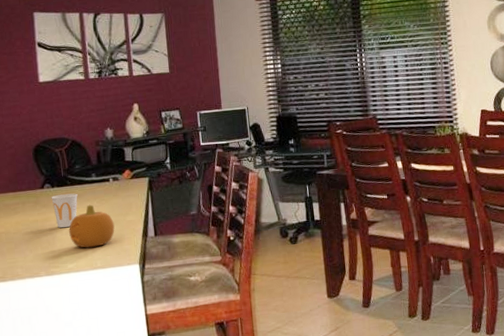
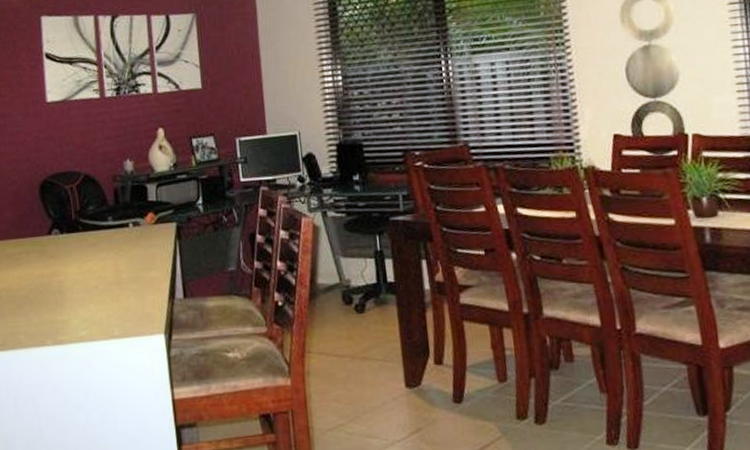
cup: present [51,193,78,228] -> none [60,241,91,285]
fruit: present [69,204,115,248] -> none [80,255,135,311]

